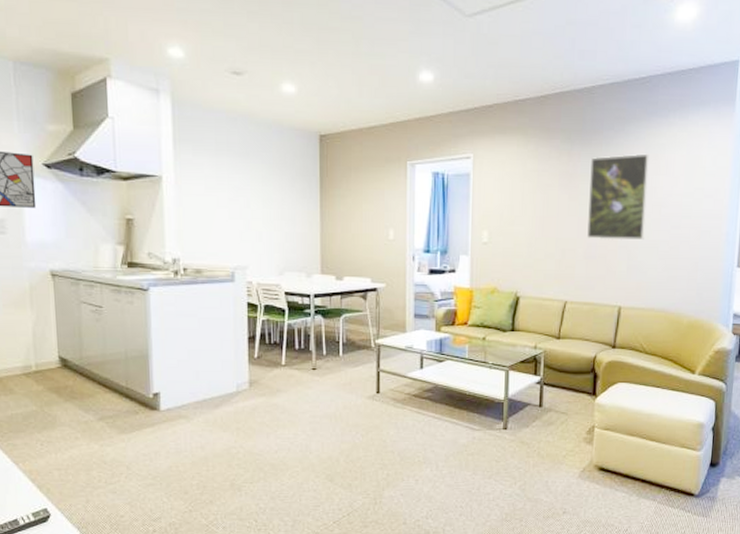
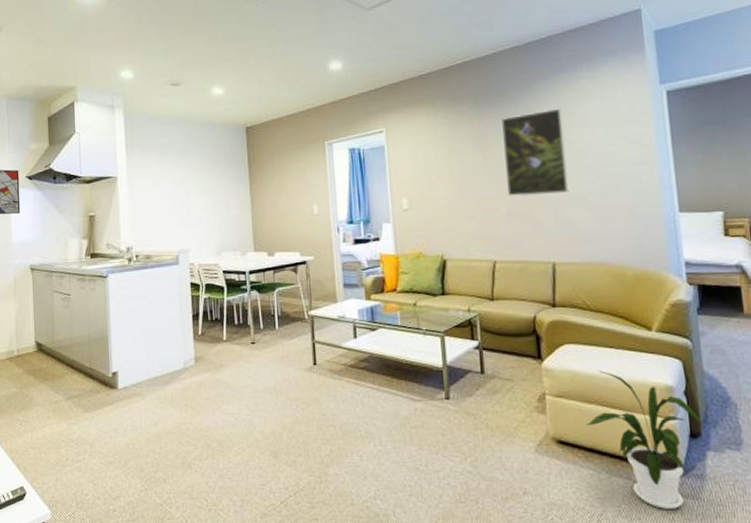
house plant: none [625,407,721,525] -> present [585,370,701,509]

